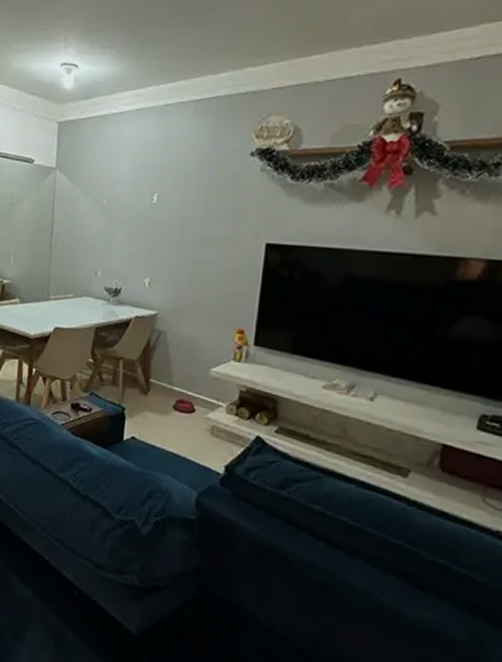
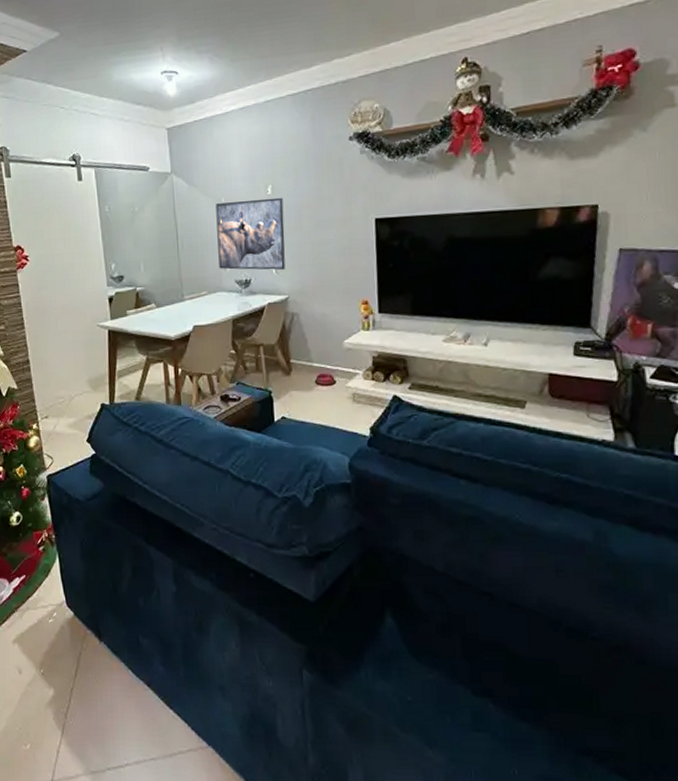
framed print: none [90,205,168,283] -> present [216,197,285,270]

